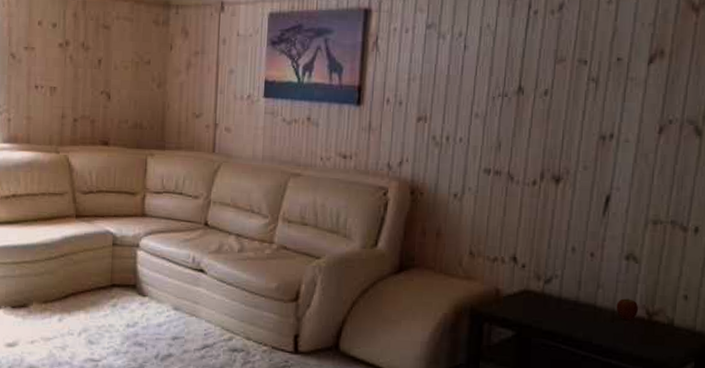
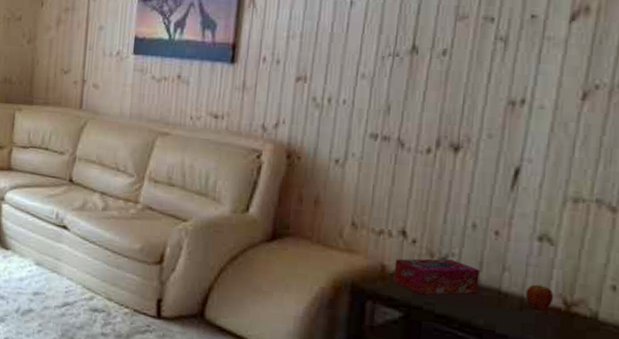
tissue box: none [507,280,579,314] -> present [393,258,480,295]

